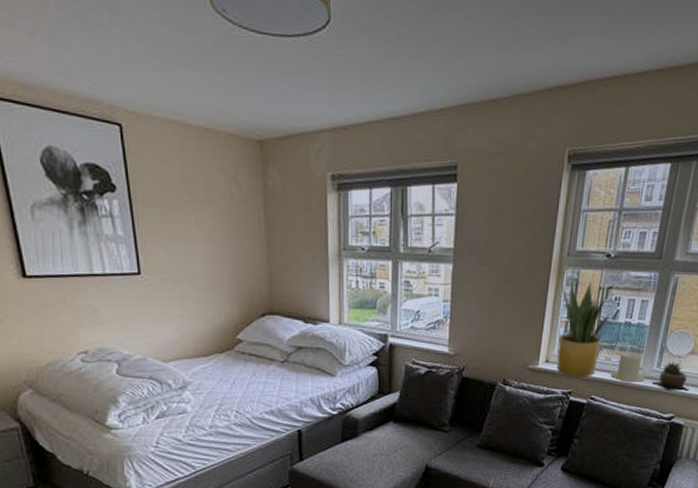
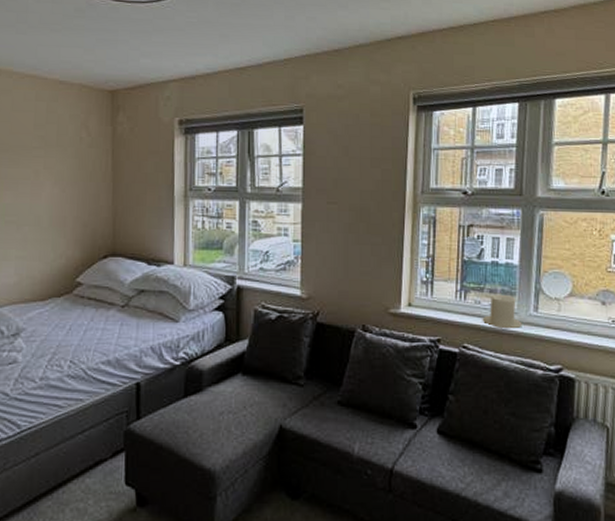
planter: present [556,280,614,377] -> none [419,218,478,323]
succulent plant: present [651,361,690,392] -> none [530,305,576,340]

